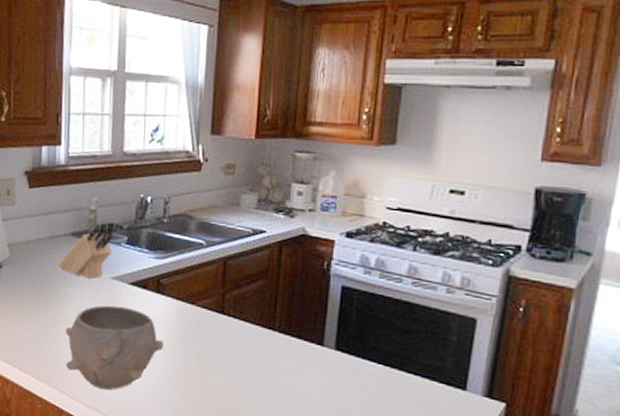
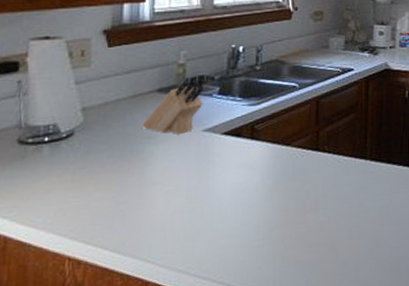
bowl: present [65,305,164,390] -> none [151,158,260,249]

